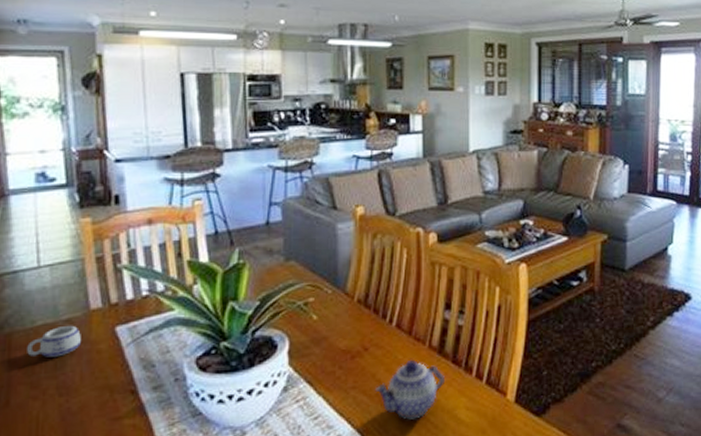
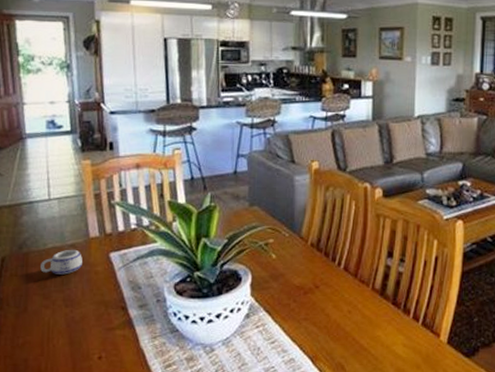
teapot: present [375,359,444,420] -> none [324,299,385,351]

